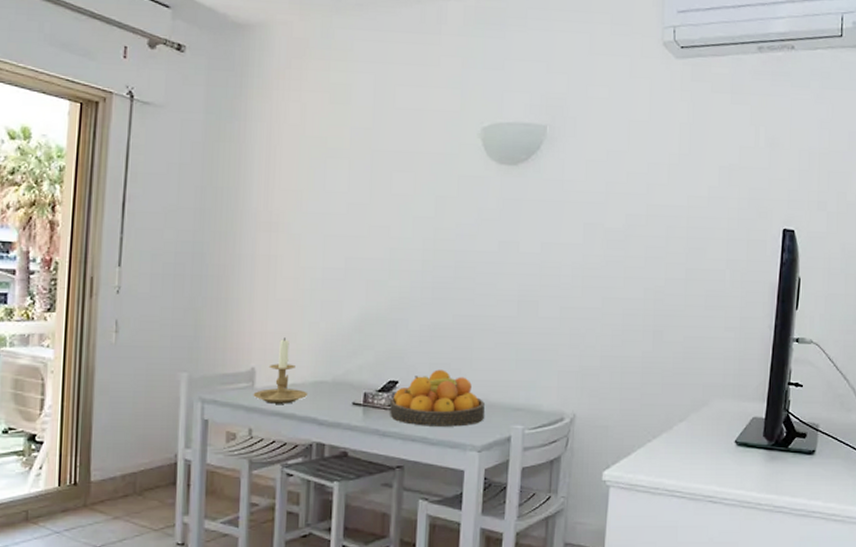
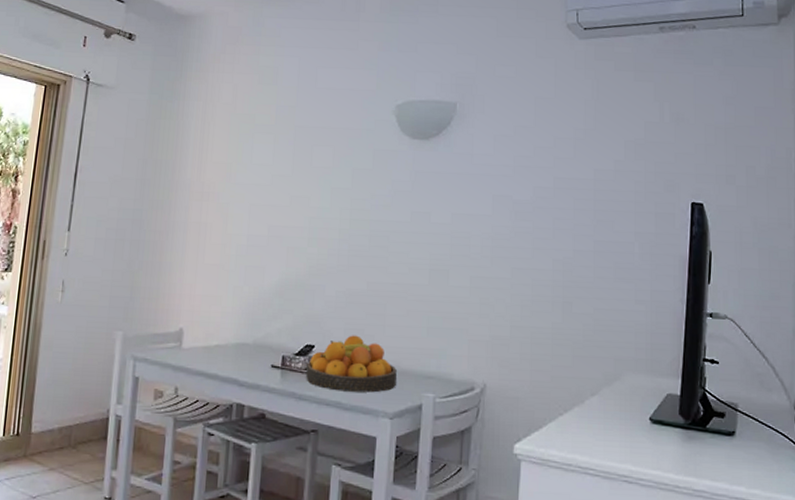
candle holder: present [253,338,308,404] -> none [180,300,231,364]

